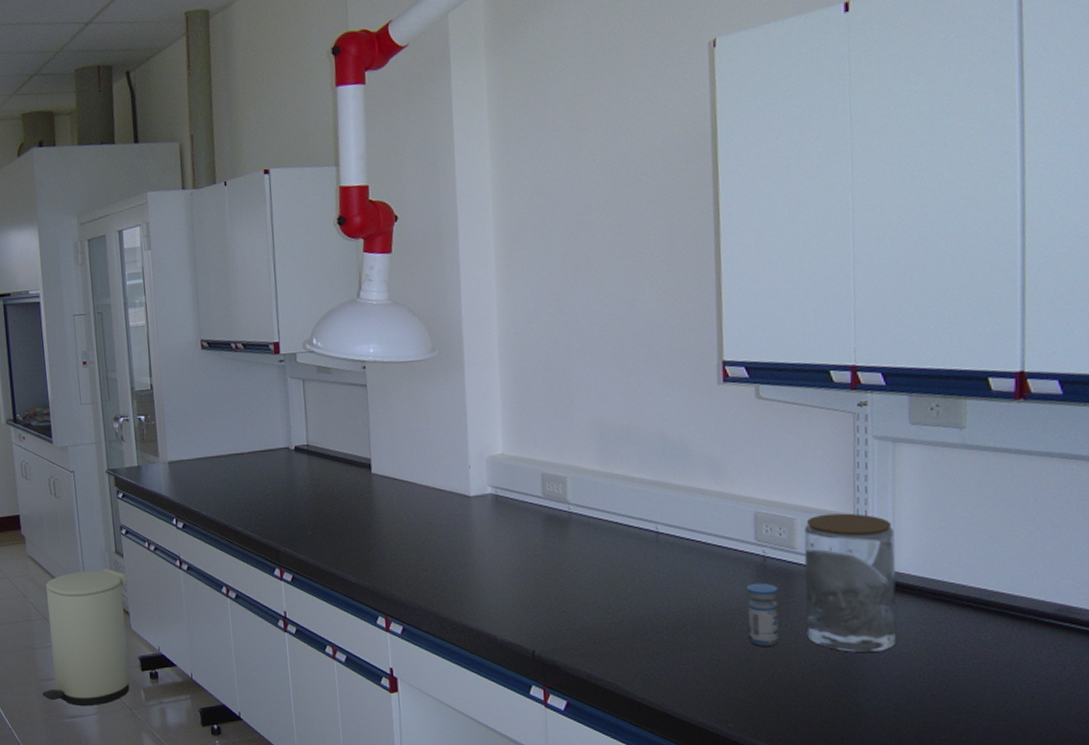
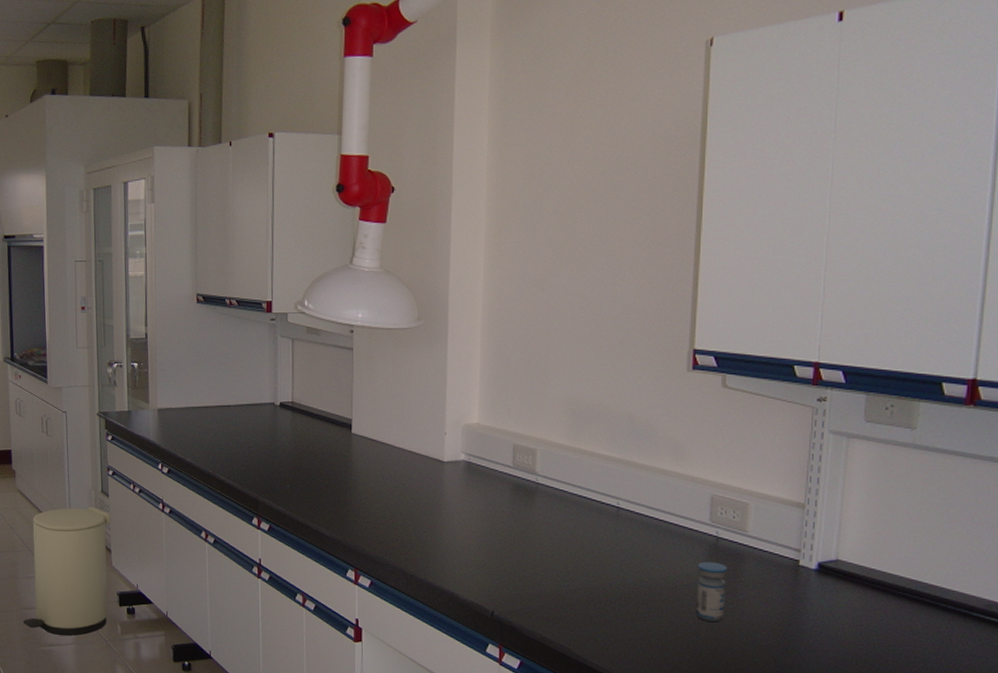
jar: present [803,513,897,652] -> none [750,501,841,633]

